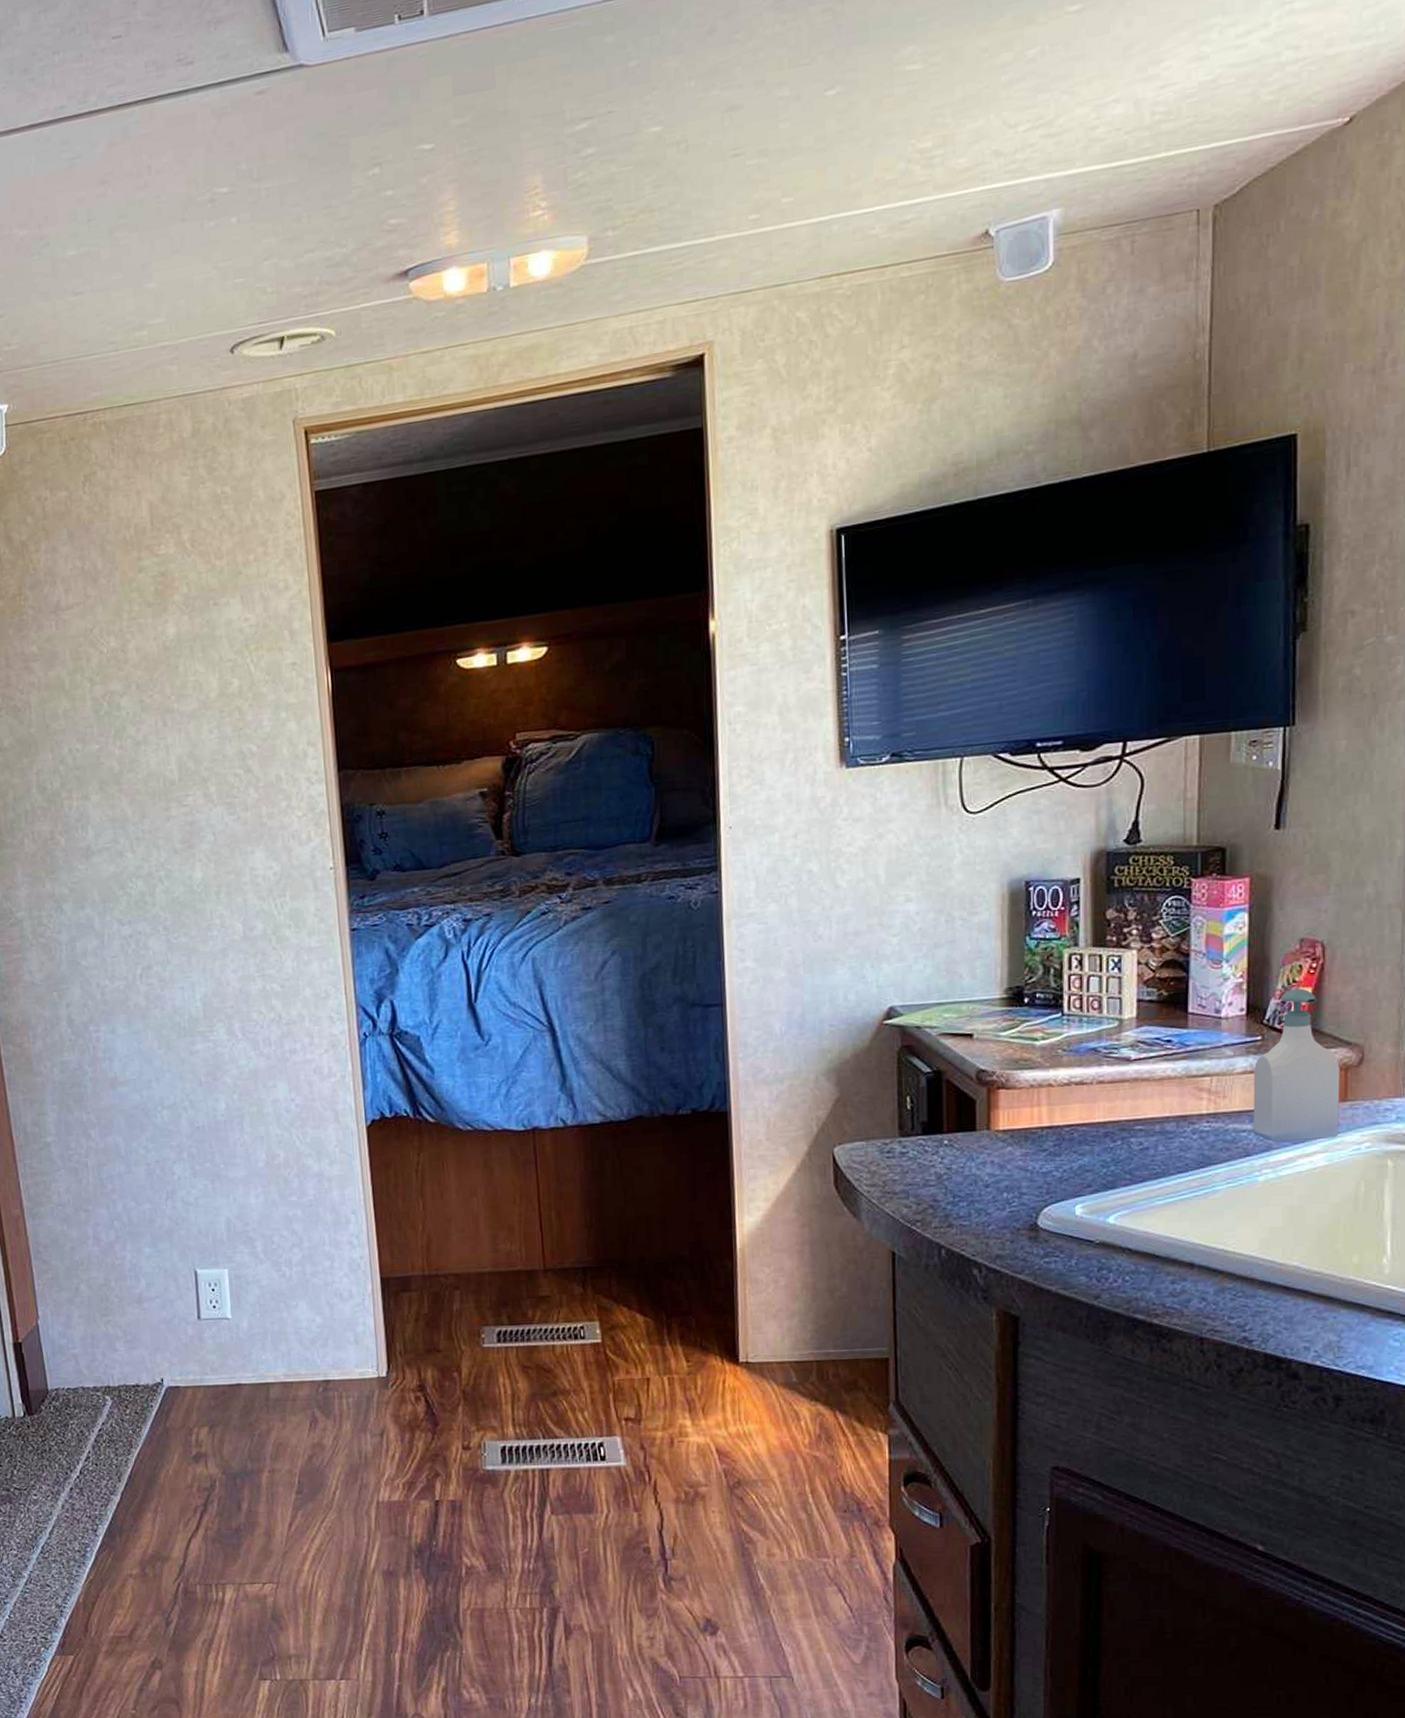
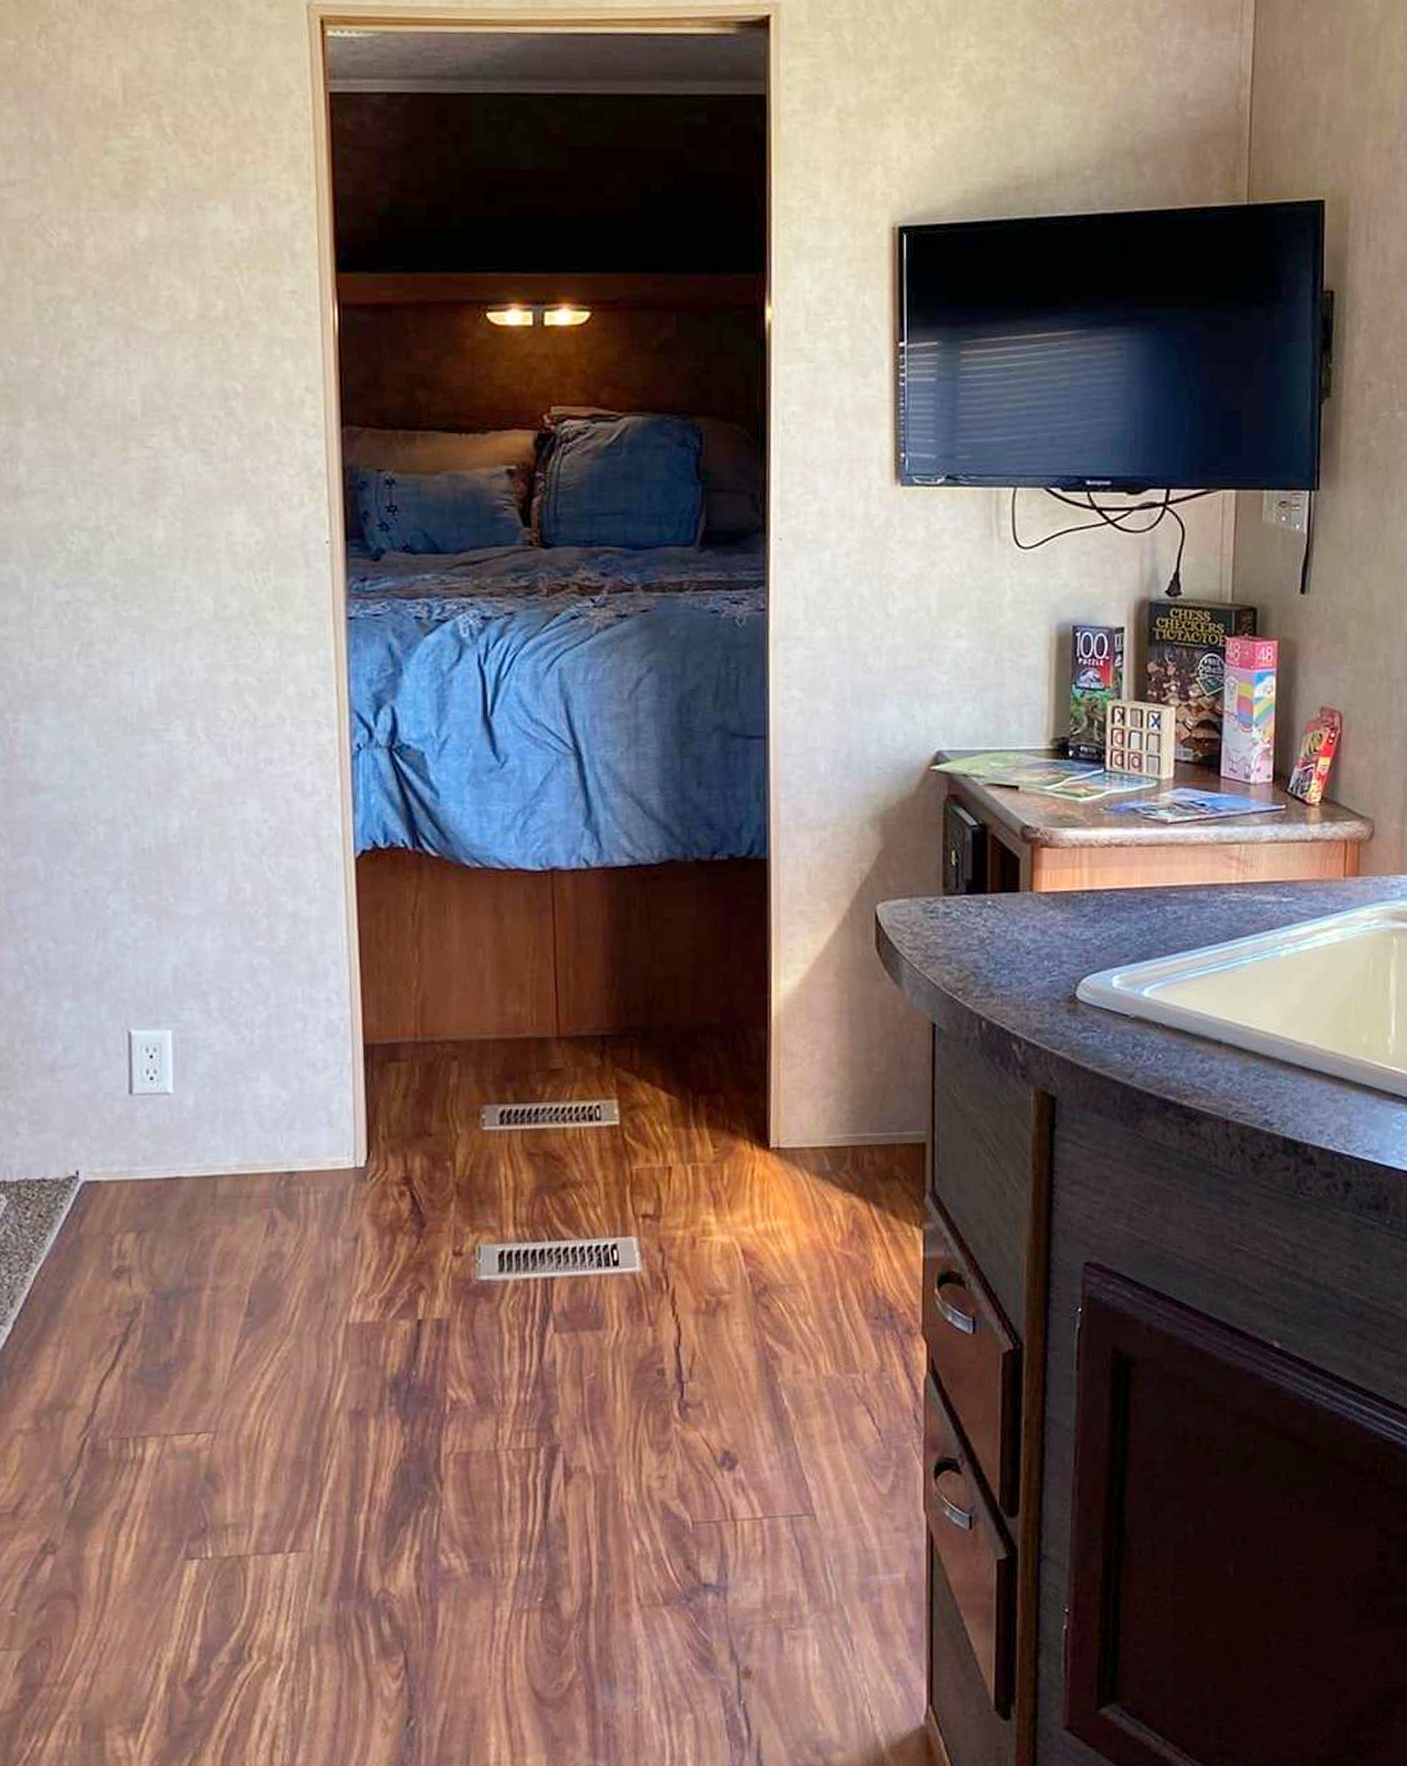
soap bottle: present [1253,988,1340,1143] -> none [1277,758,1354,917]

